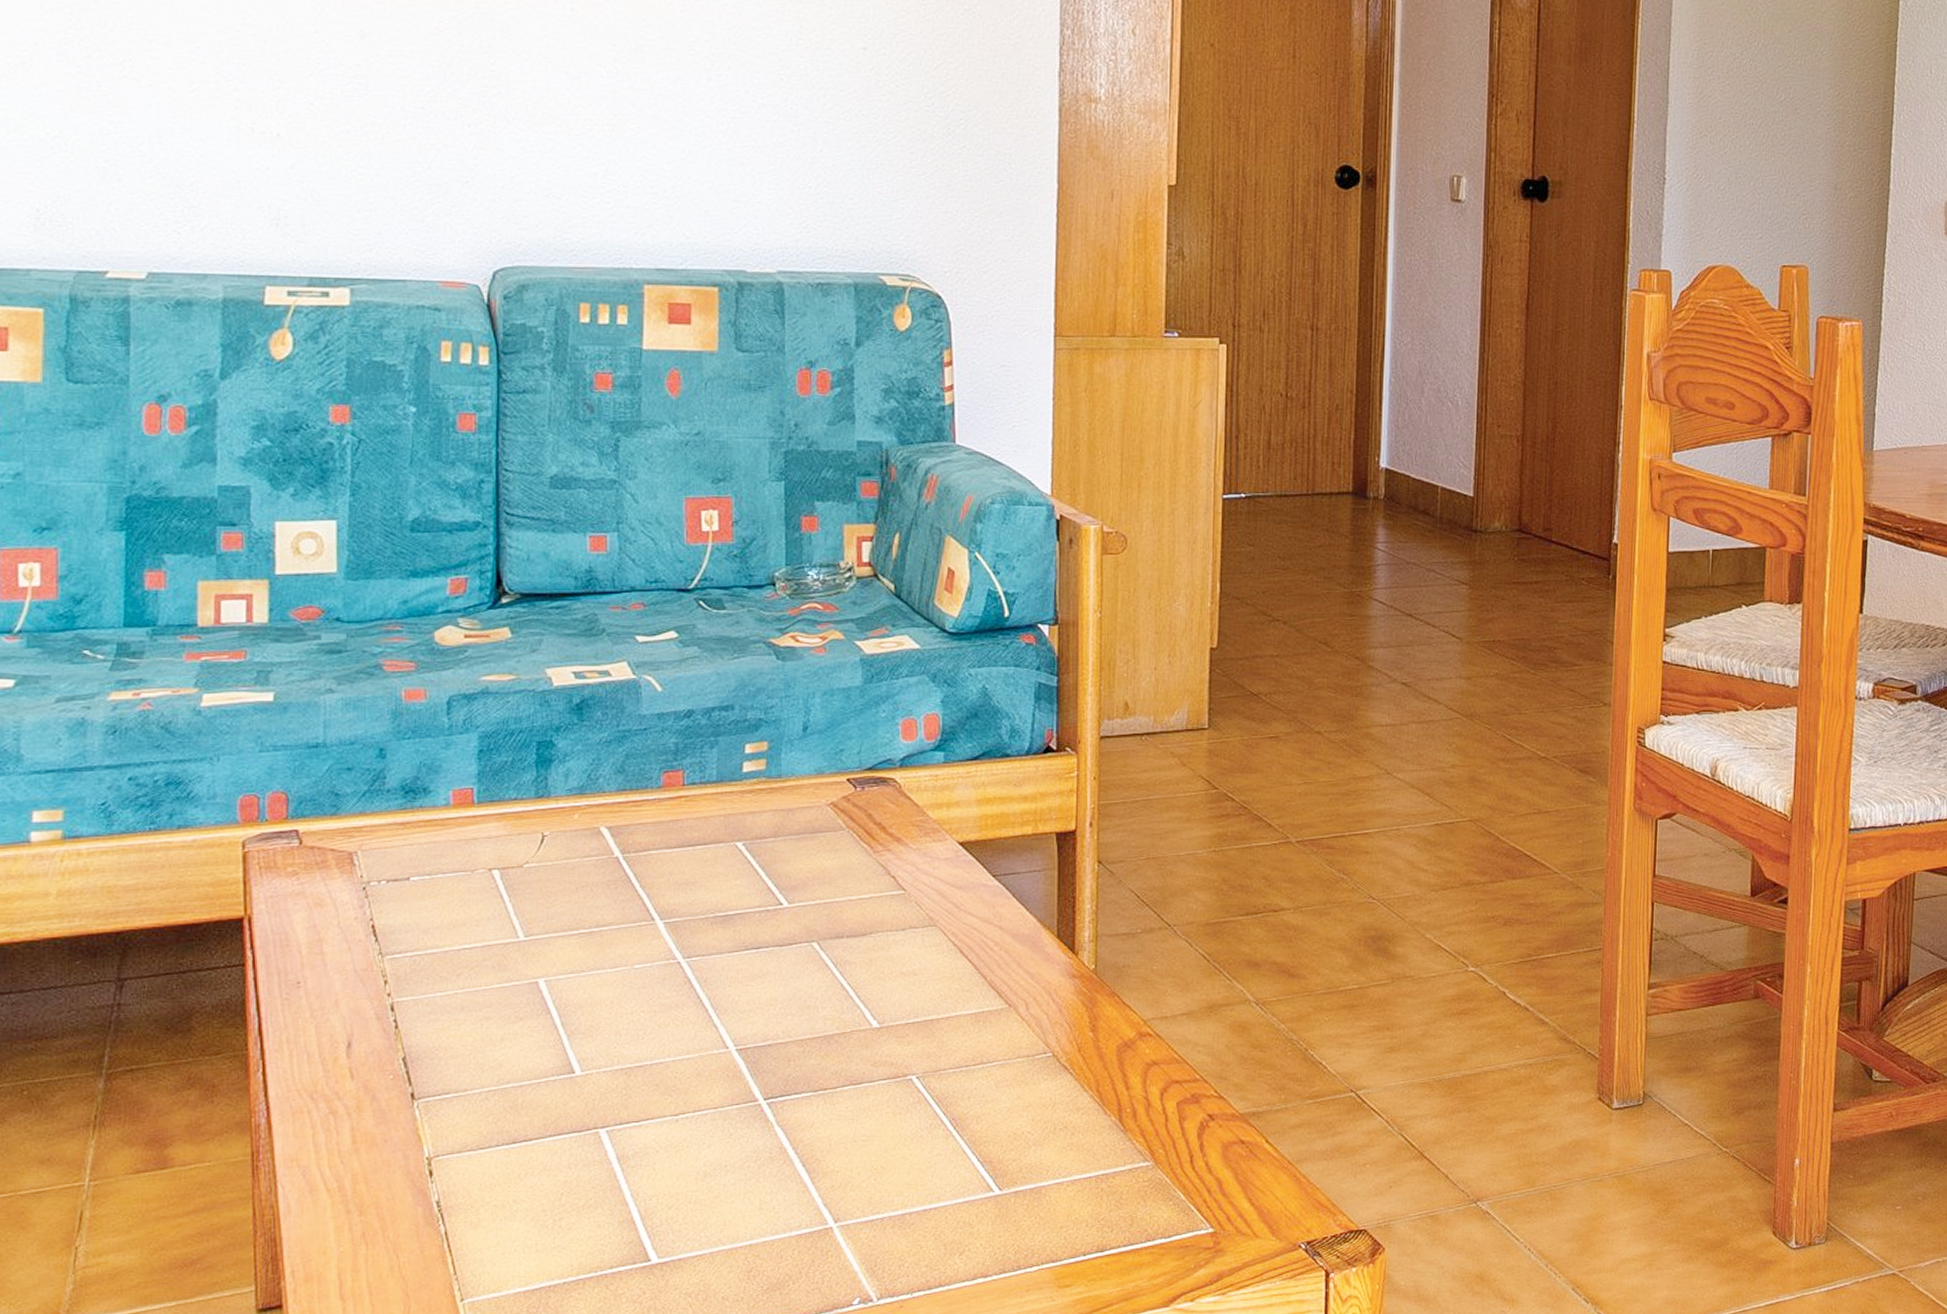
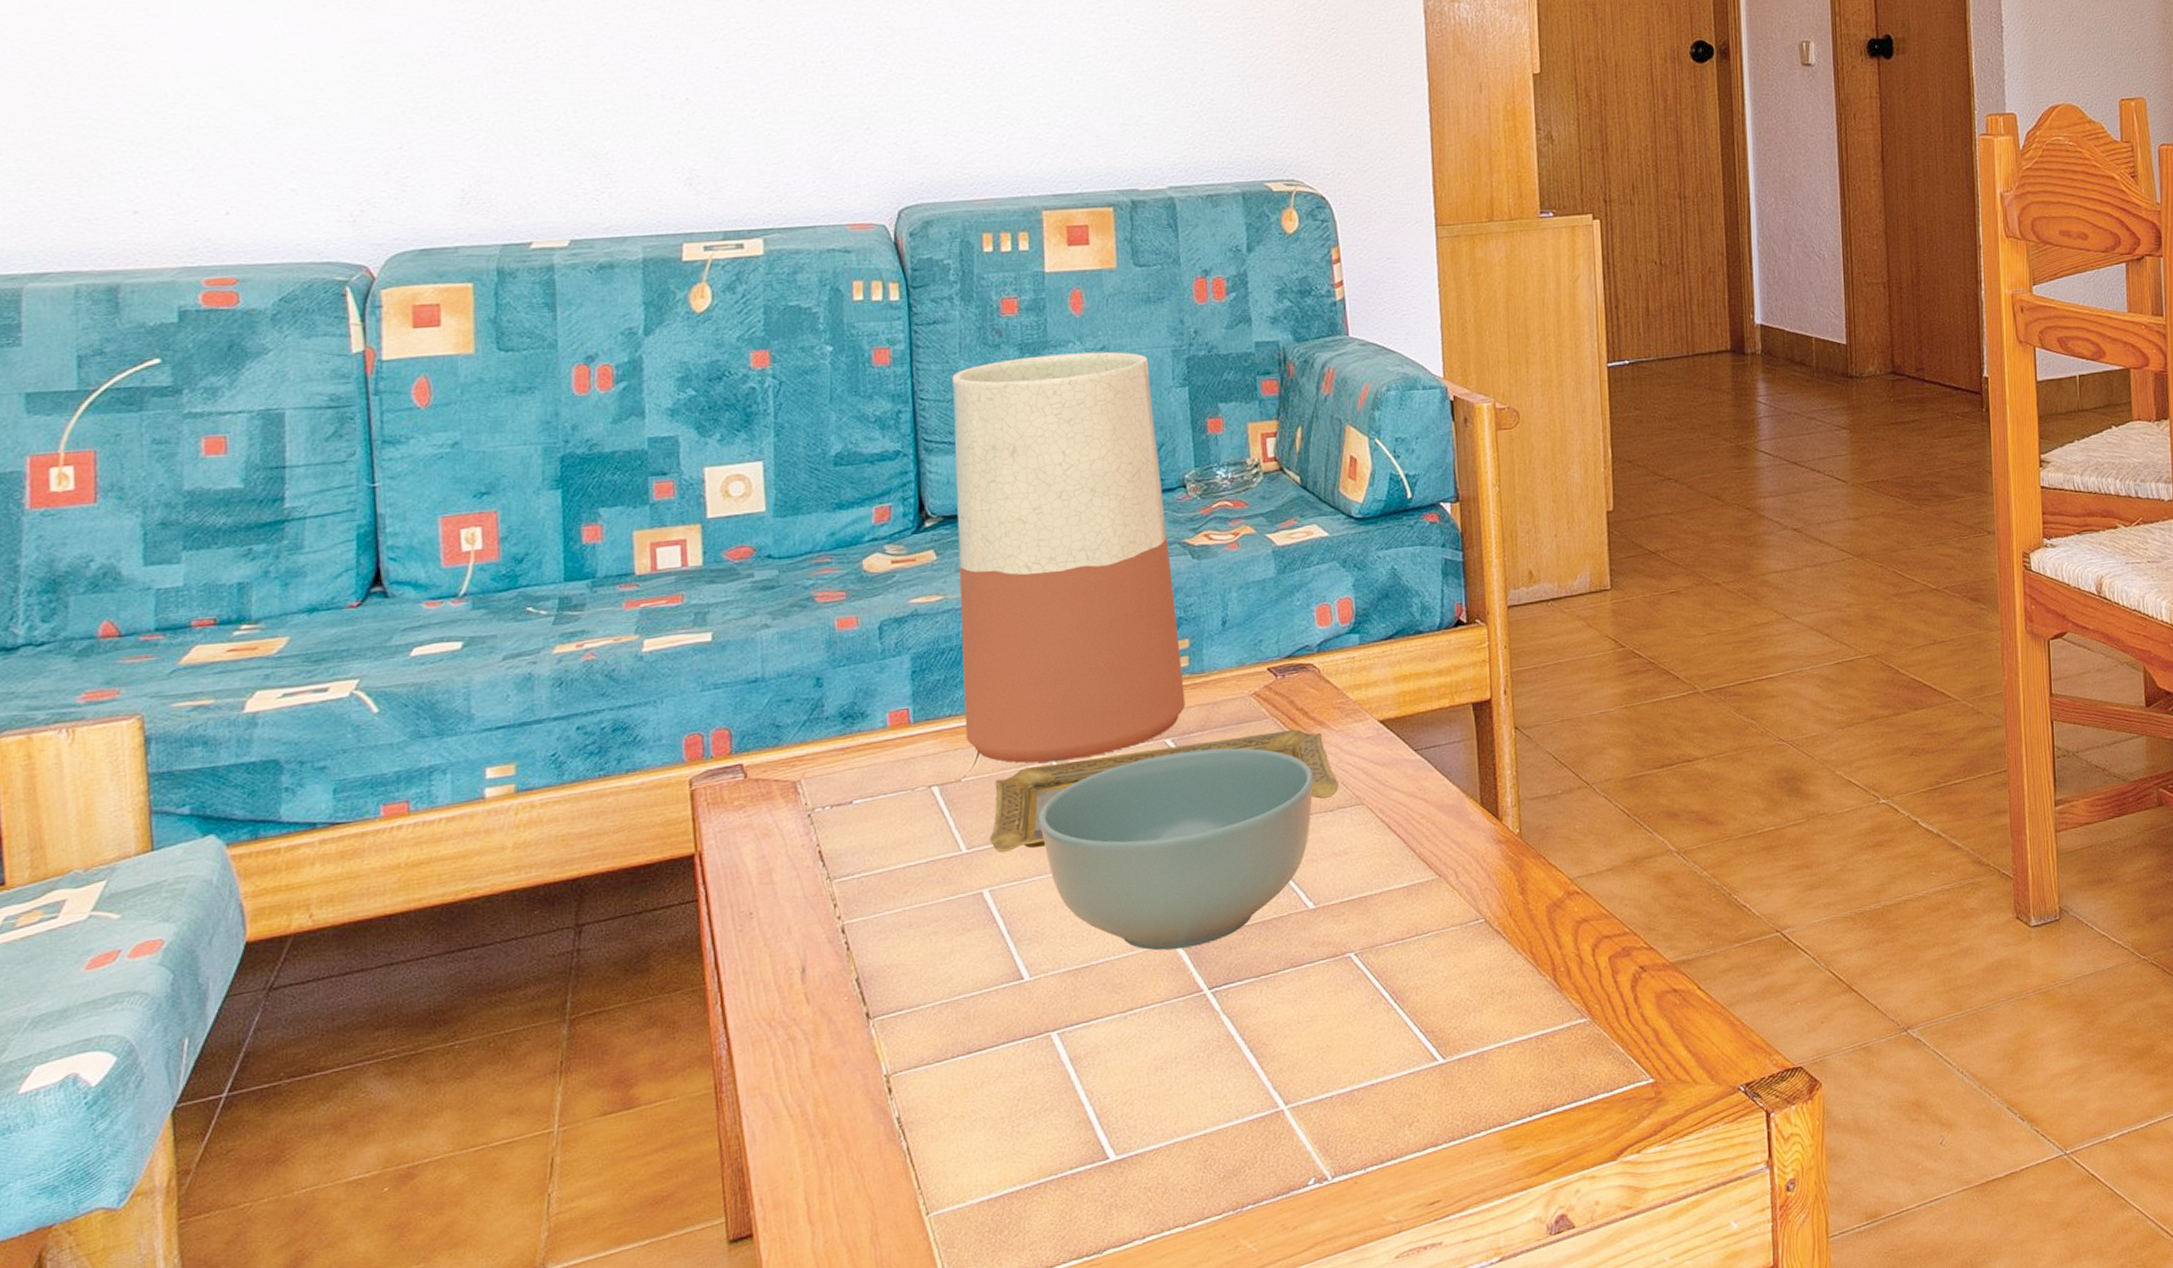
vase: none [530,436,760,855] -> present [952,351,1186,763]
tray: none [549,843,912,944] -> present [990,729,1339,853]
bowl: none [600,856,887,1056] -> present [1038,748,1314,951]

